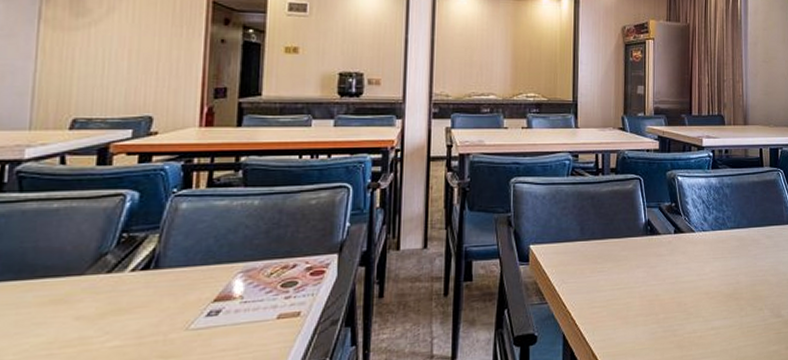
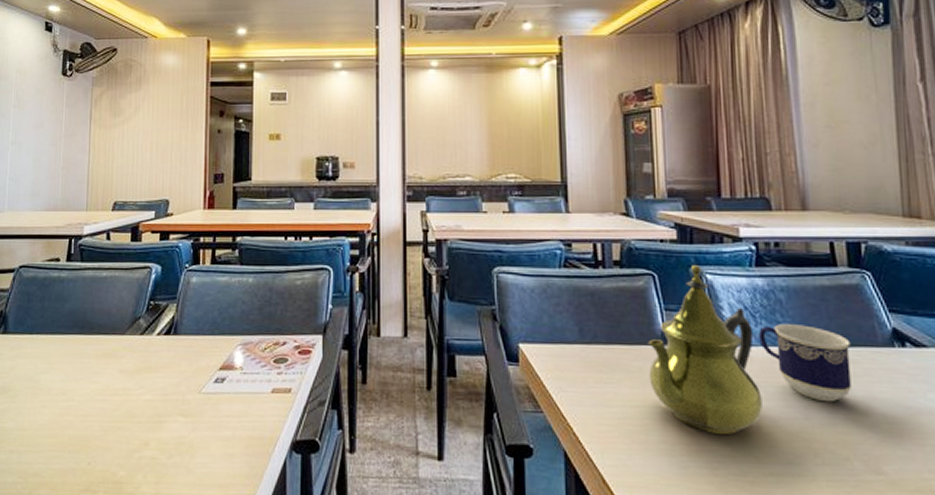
teapot: none [632,170,711,304] -> present [648,265,764,436]
cup: none [711,212,768,269] -> present [759,324,852,403]

